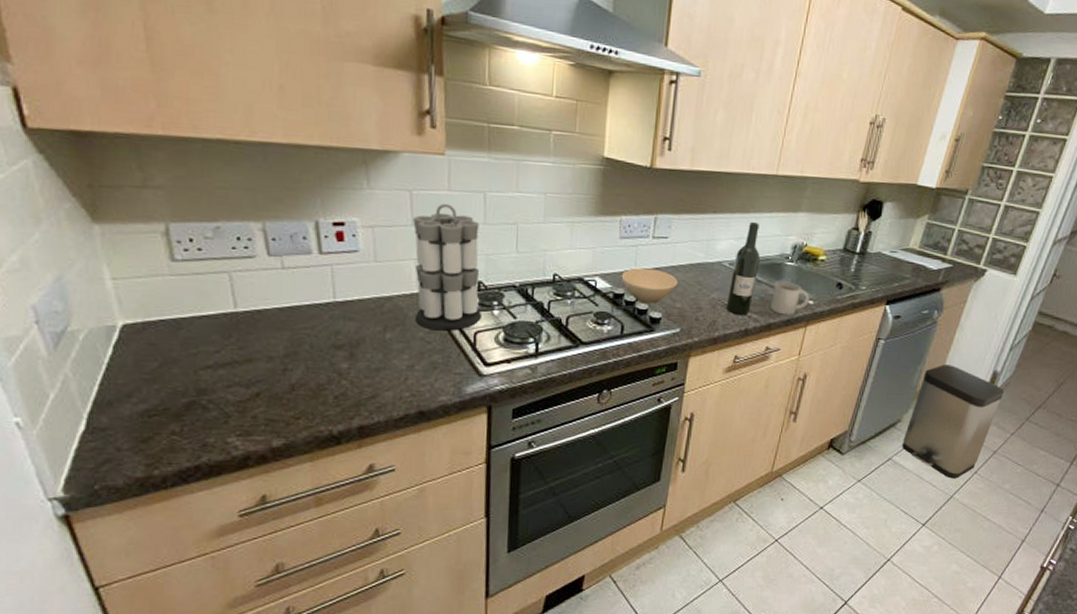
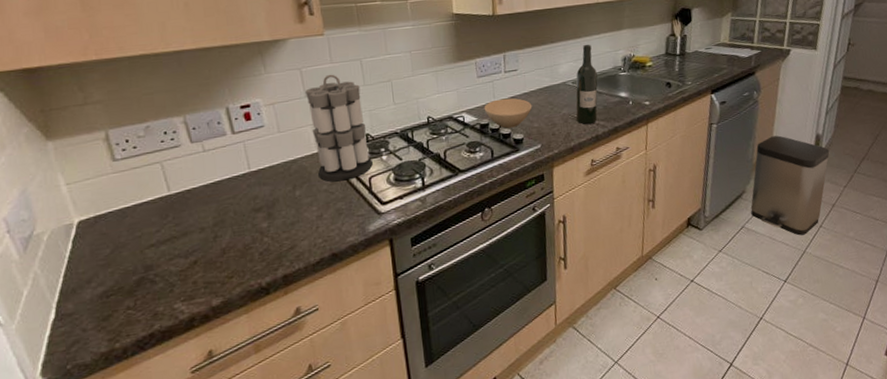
mug: present [769,281,810,316] -> none [612,88,646,118]

